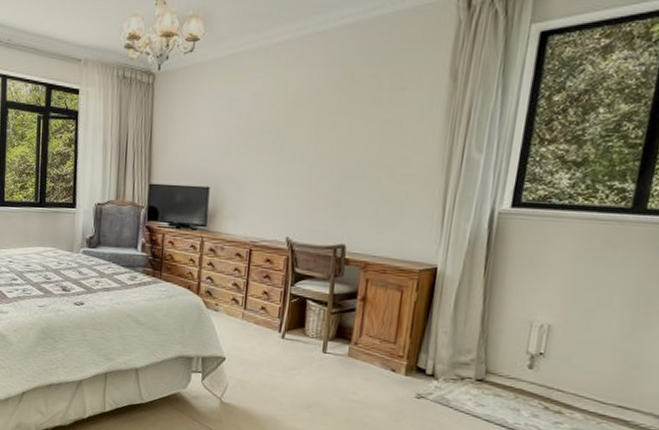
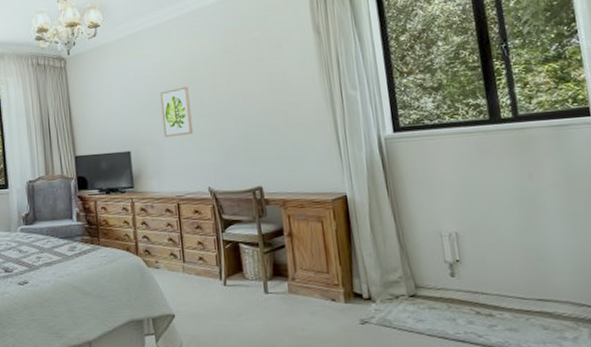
wall art: none [249,123,287,178] -> present [160,86,193,138]

